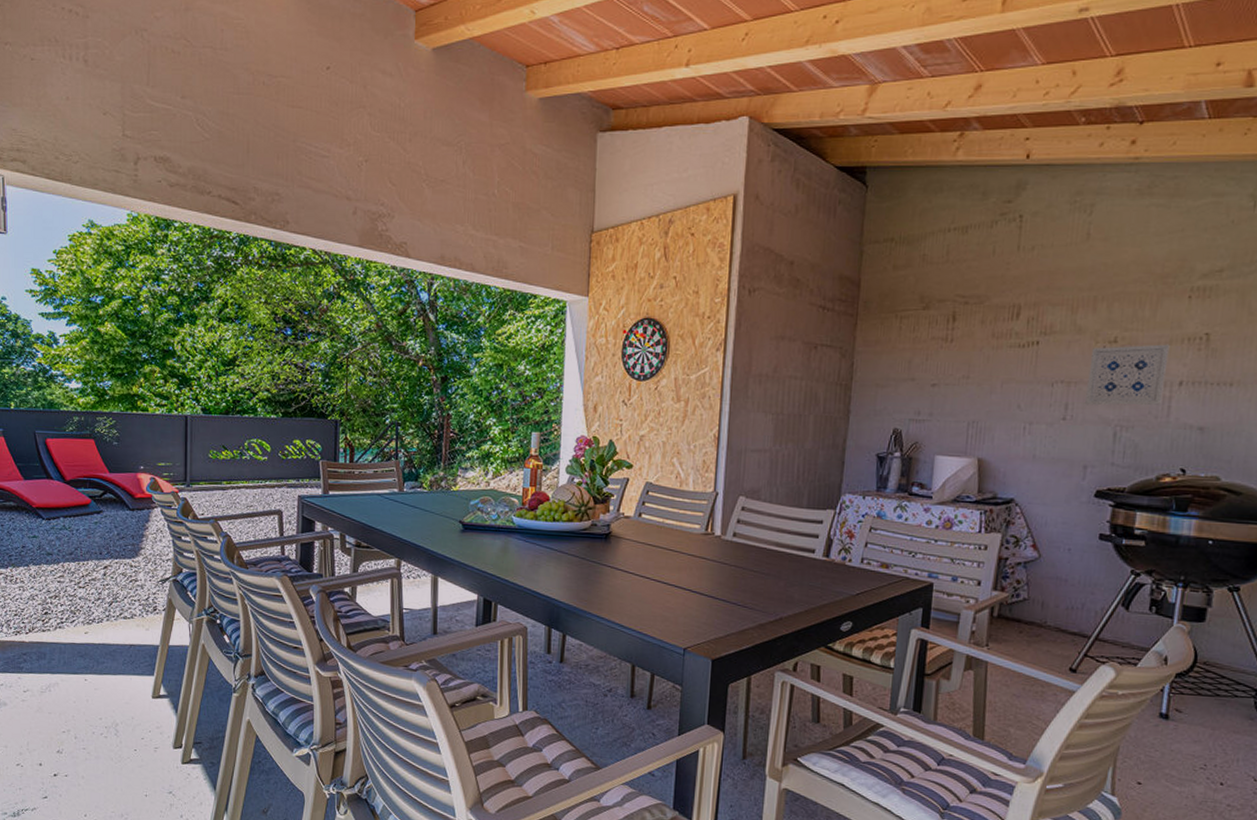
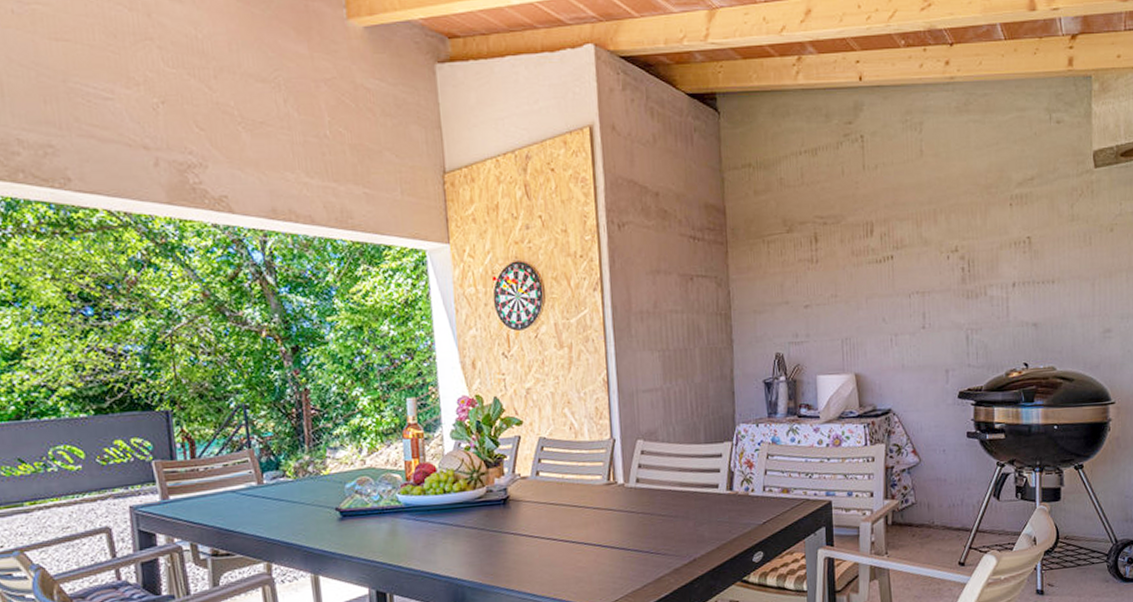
wall art: present [1085,344,1170,406] -> none [938,249,1001,313]

